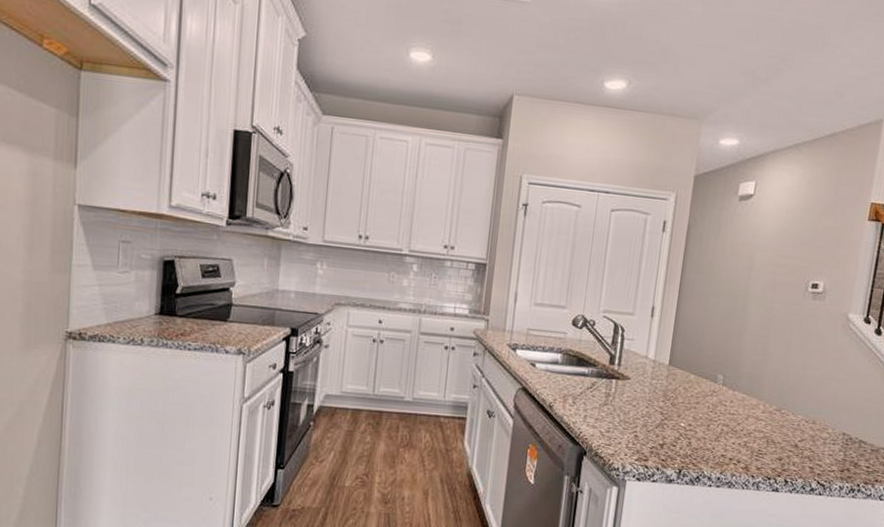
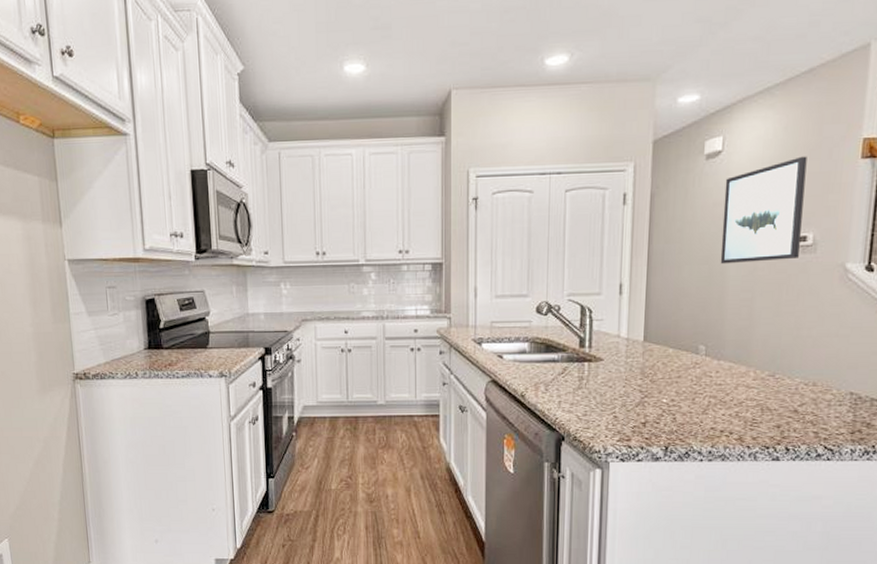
wall art: none [743,210,825,304] -> present [720,156,807,264]

